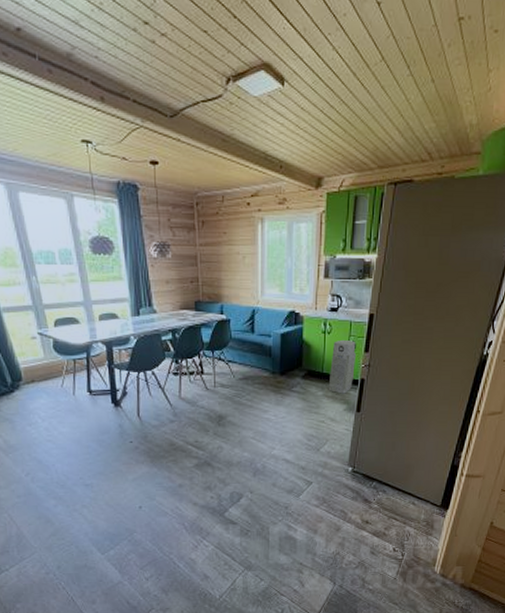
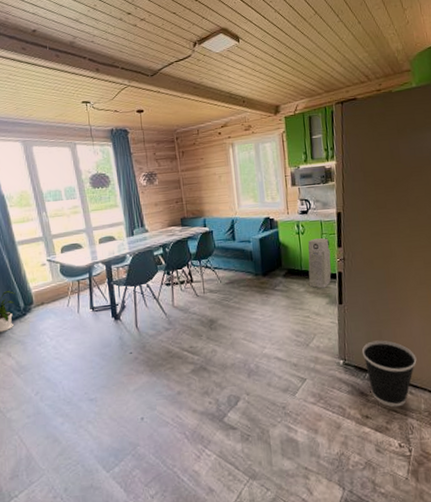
wastebasket: none [372,451,425,516] -> present [361,340,417,408]

